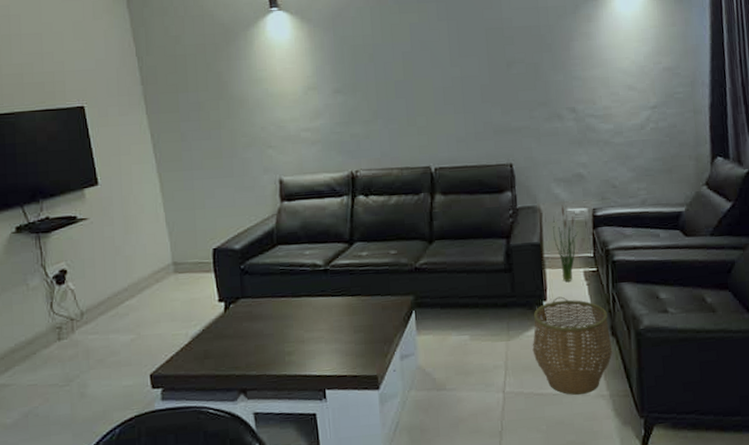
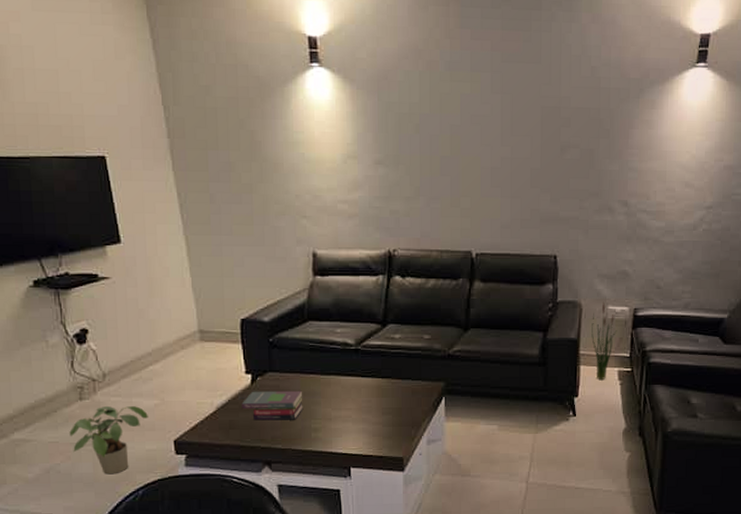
potted plant: none [48,342,125,415] -> present [69,406,148,475]
books: none [215,314,276,348] -> present [241,390,303,421]
basket: present [532,296,613,395] -> none [559,394,638,490]

